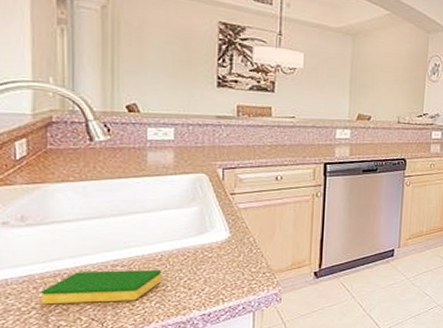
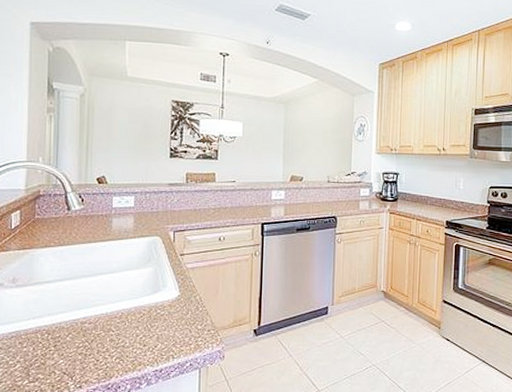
dish sponge: present [41,269,162,305] -> none [25,326,122,359]

